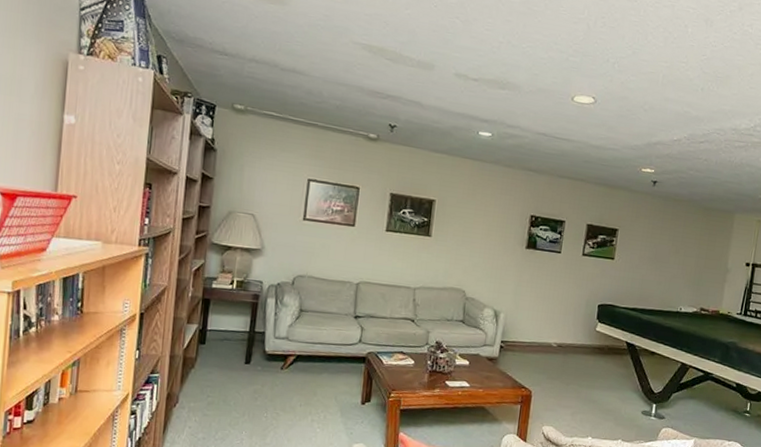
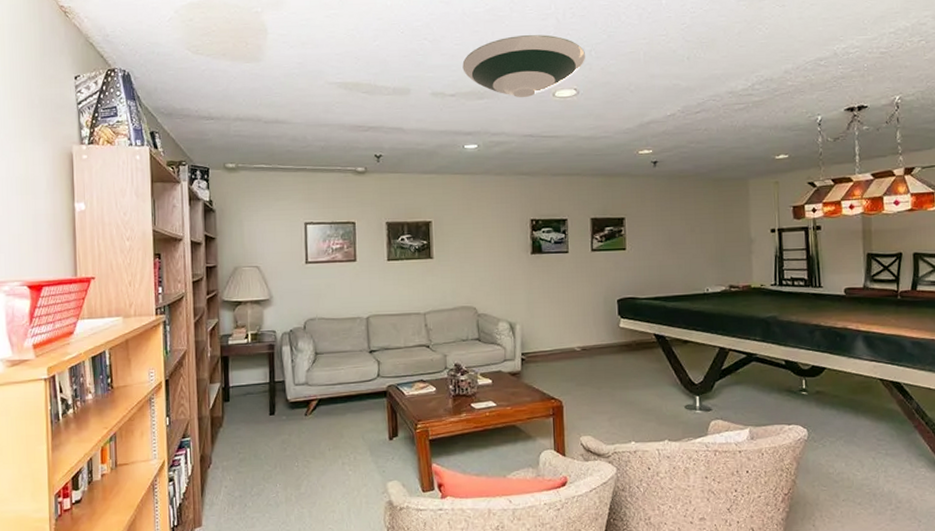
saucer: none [489,33,609,97] -> present [462,34,585,98]

